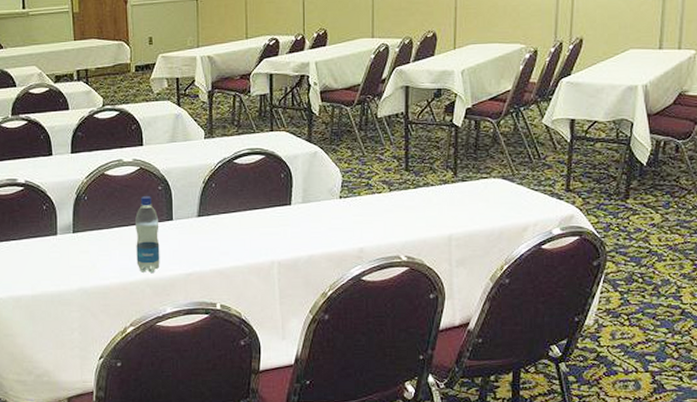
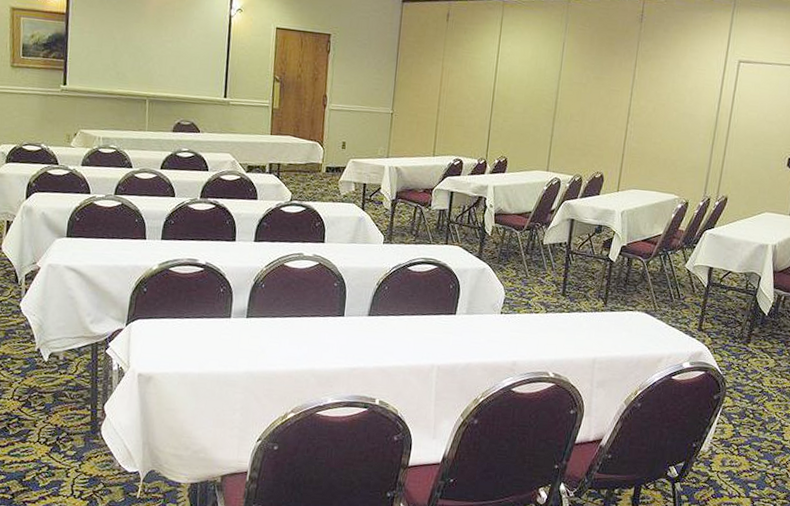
bottle: present [135,196,160,274] -> none [304,290,331,365]

